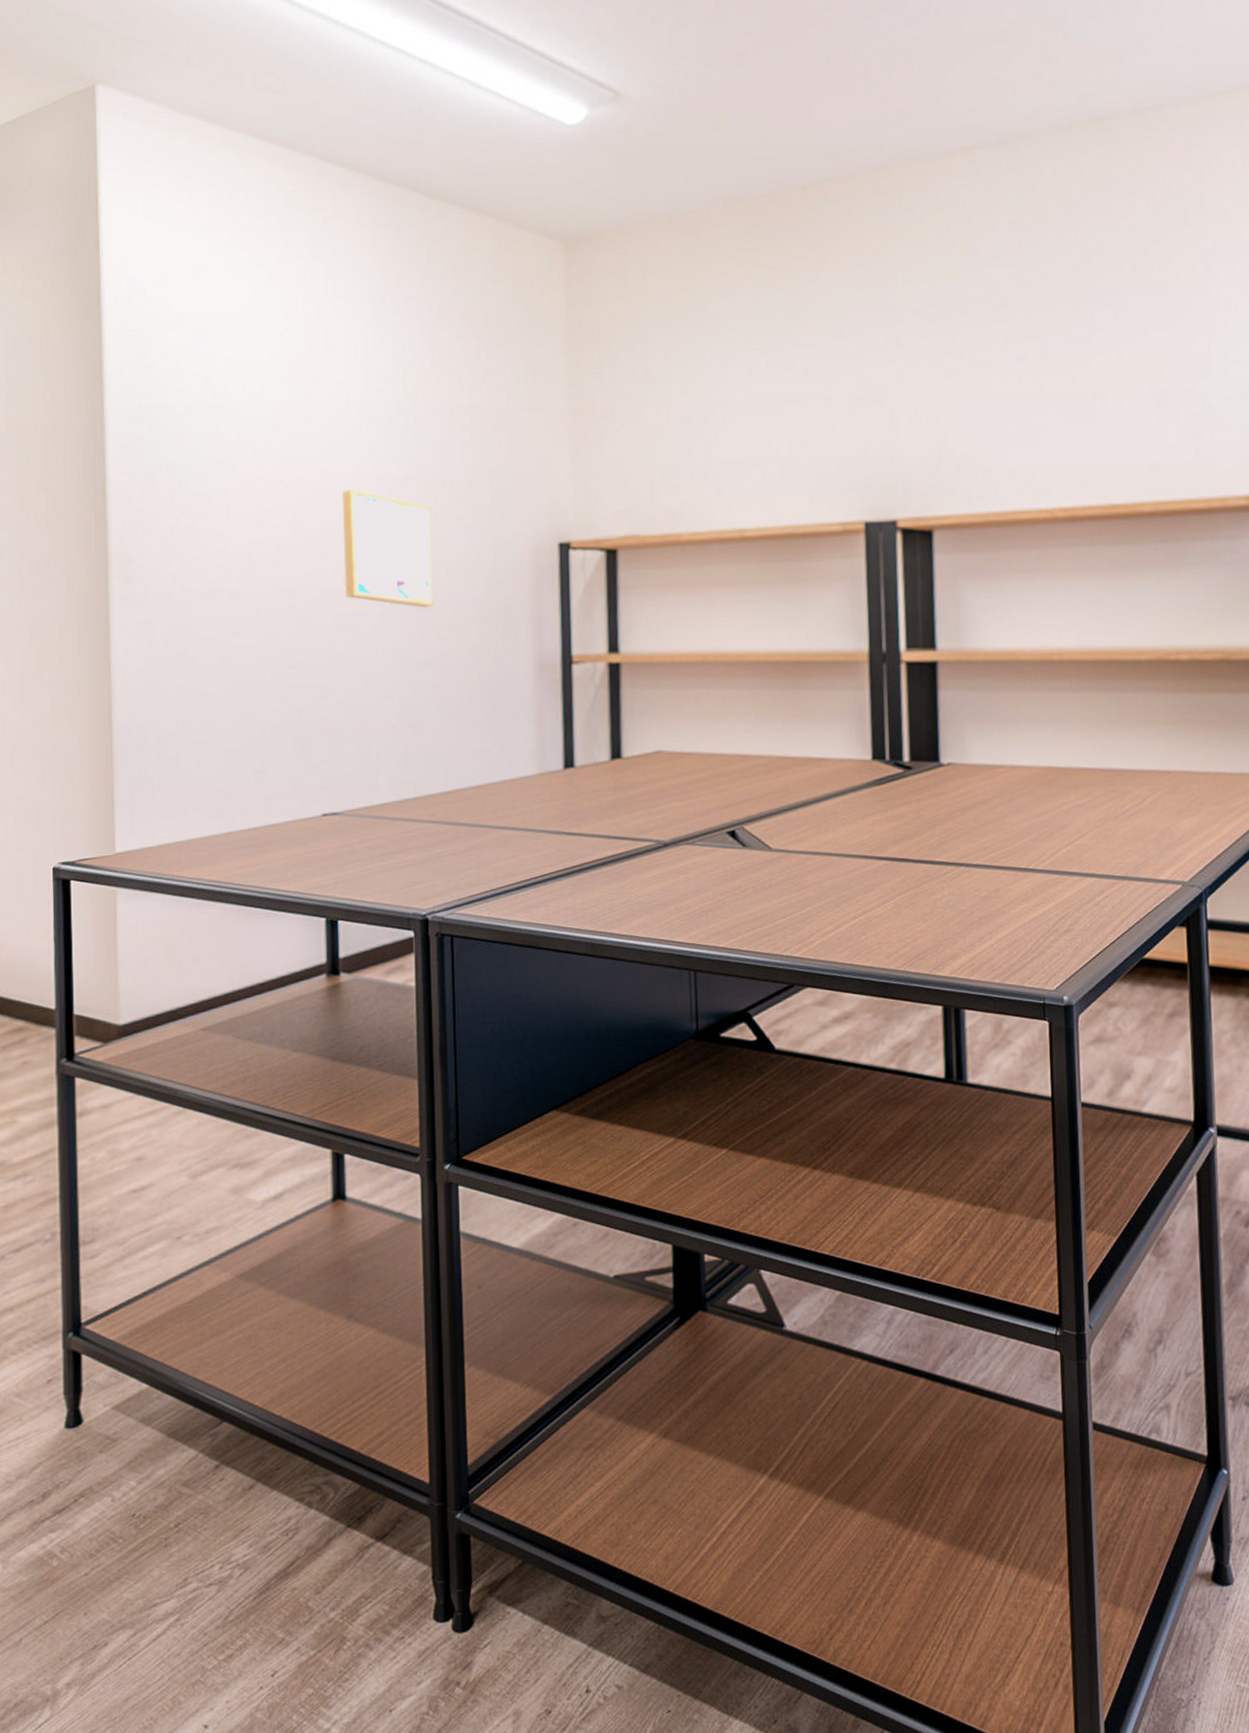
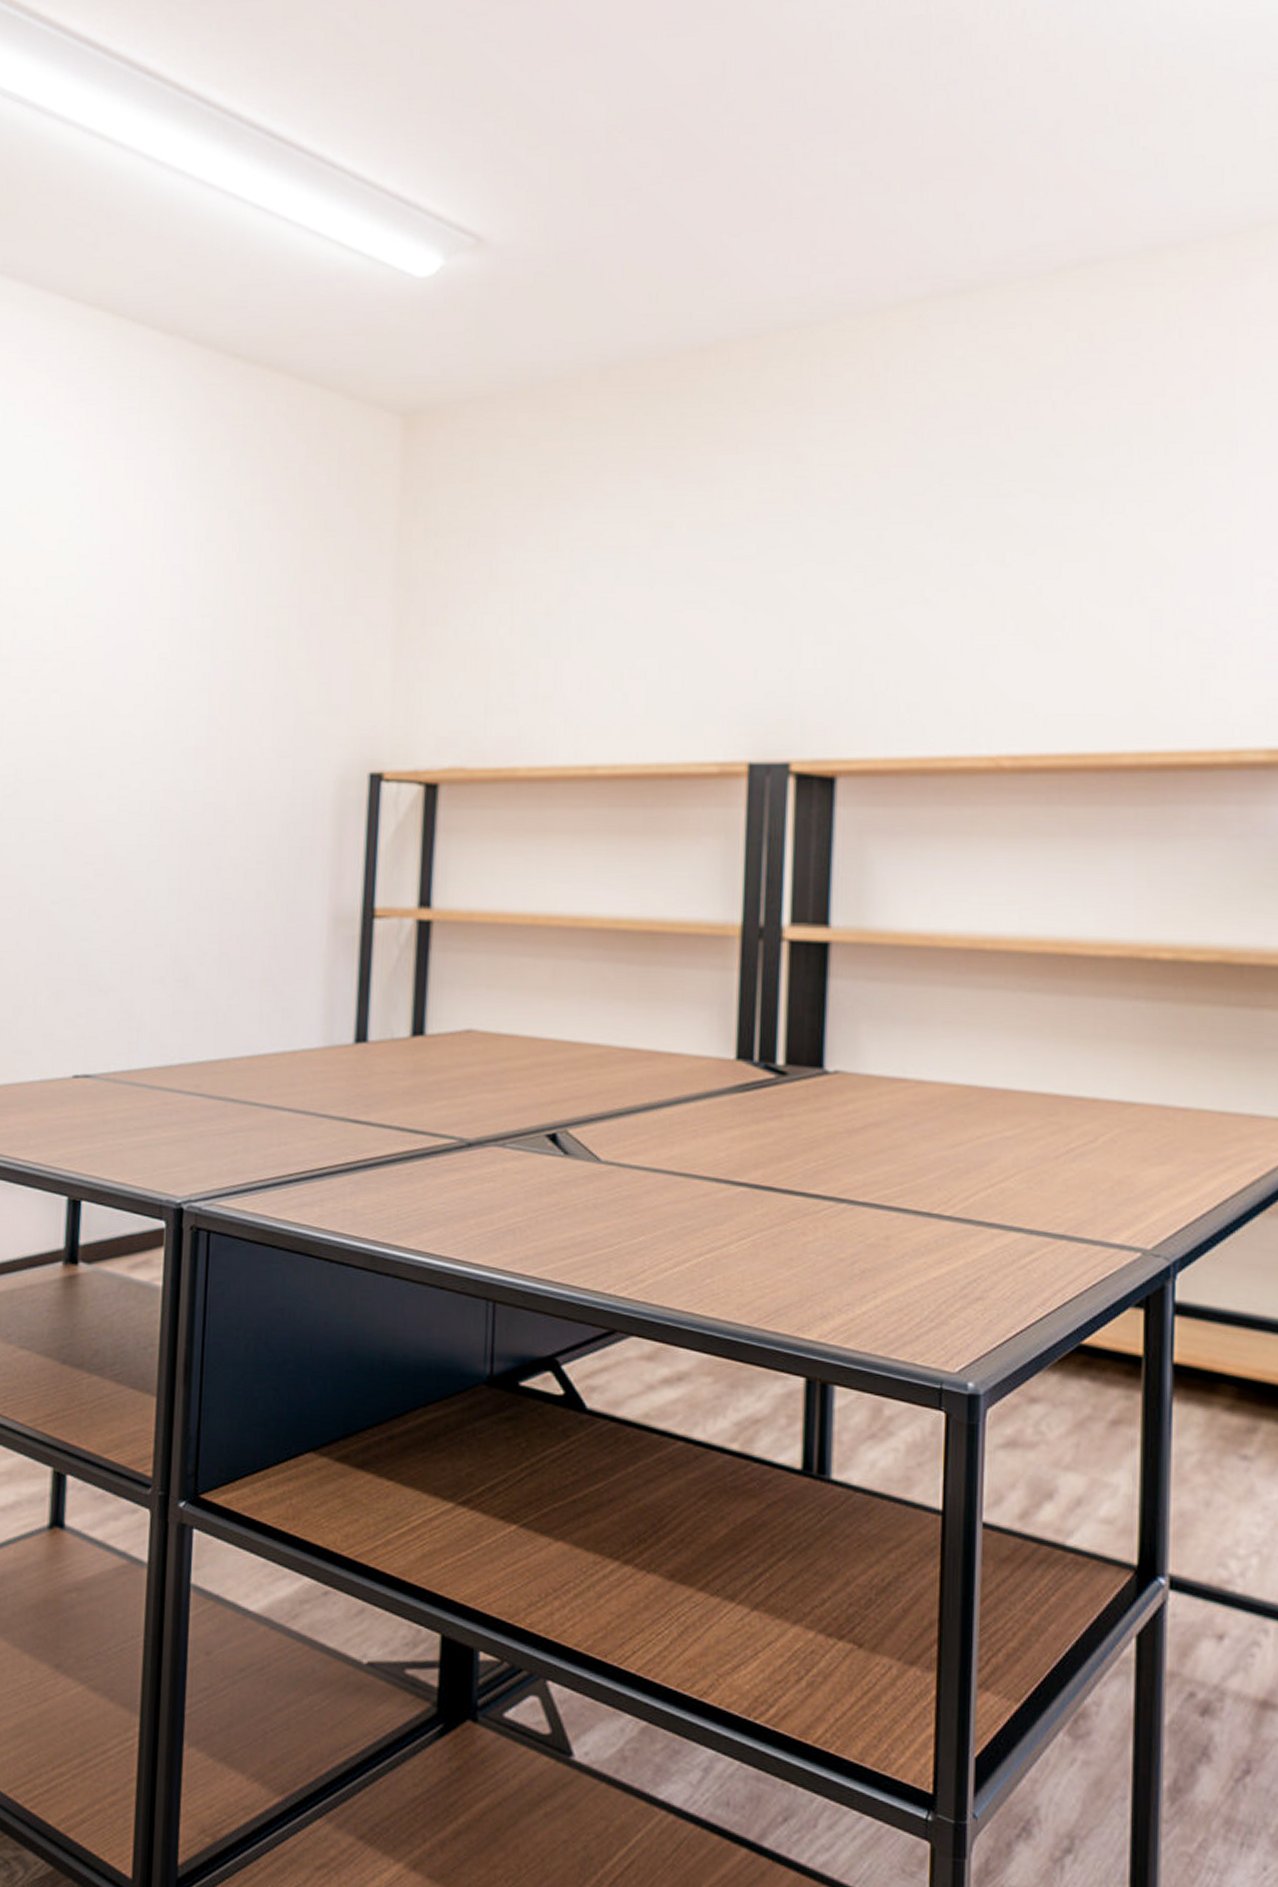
wall art: present [342,489,434,608] -> none [119,701,224,843]

